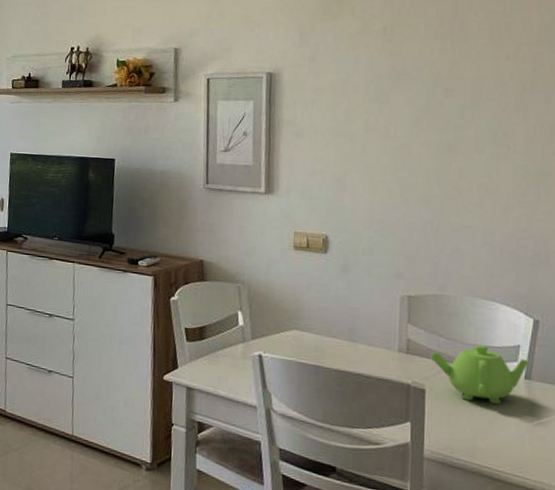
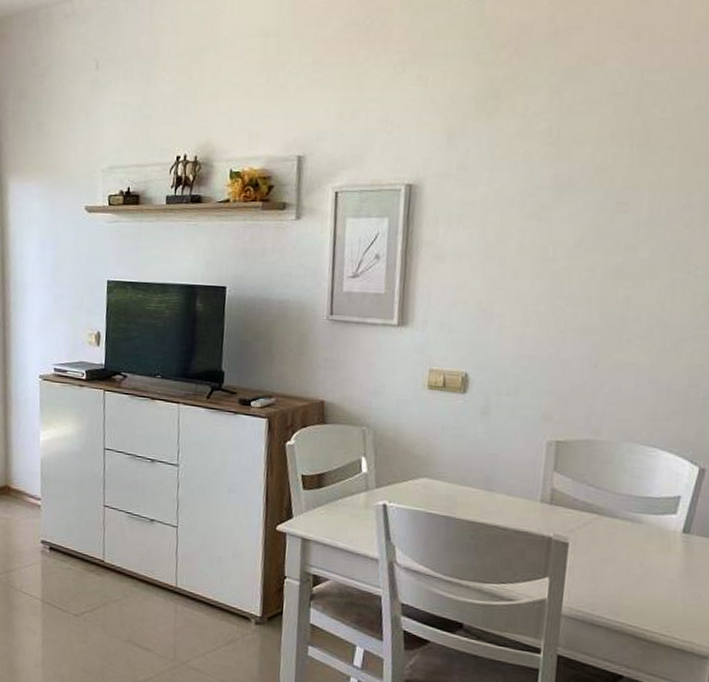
teapot: present [430,344,529,405] -> none [576,495,690,561]

